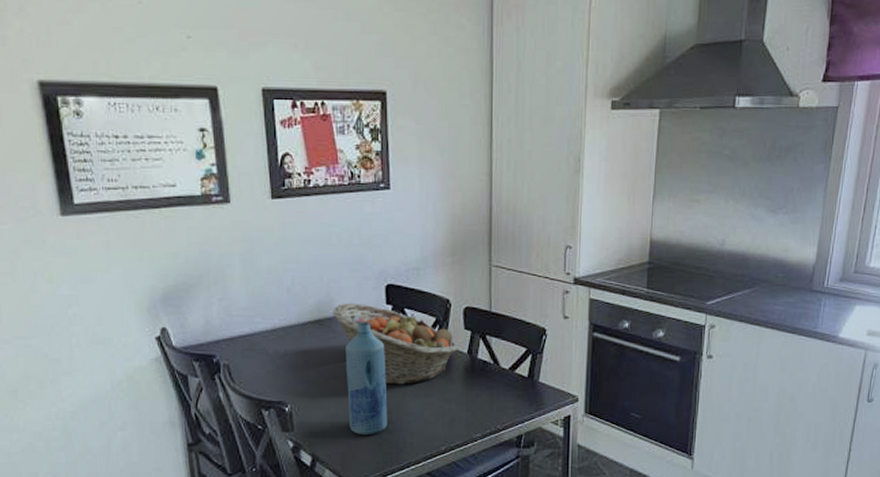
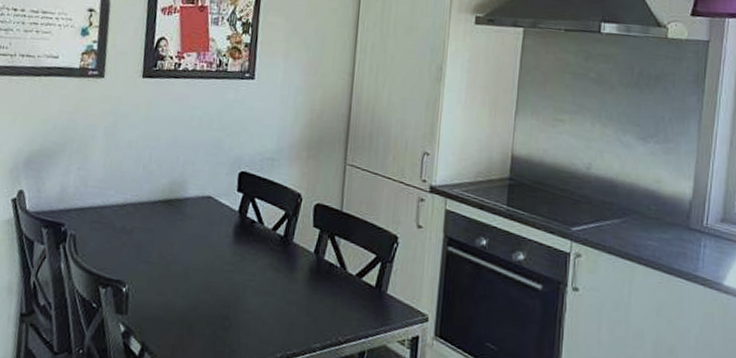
fruit basket: present [332,302,458,385] -> none [183,186,306,279]
bottle: present [345,322,388,435] -> none [184,207,231,330]

